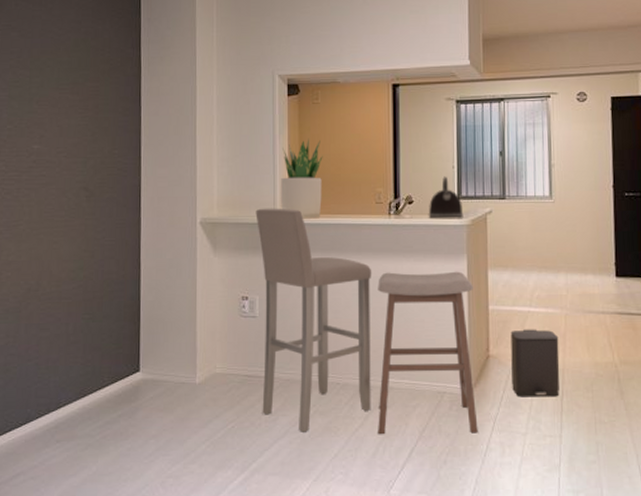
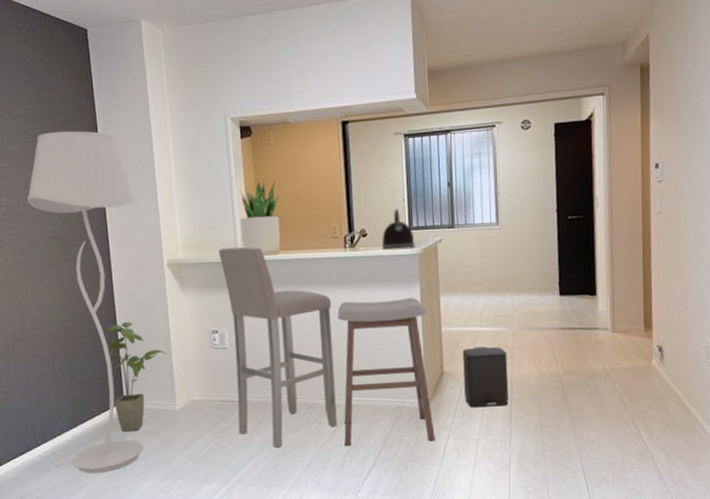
floor lamp: none [60,79,172,452] -> present [27,130,144,474]
house plant: none [123,282,191,405] -> present [104,321,167,431]

